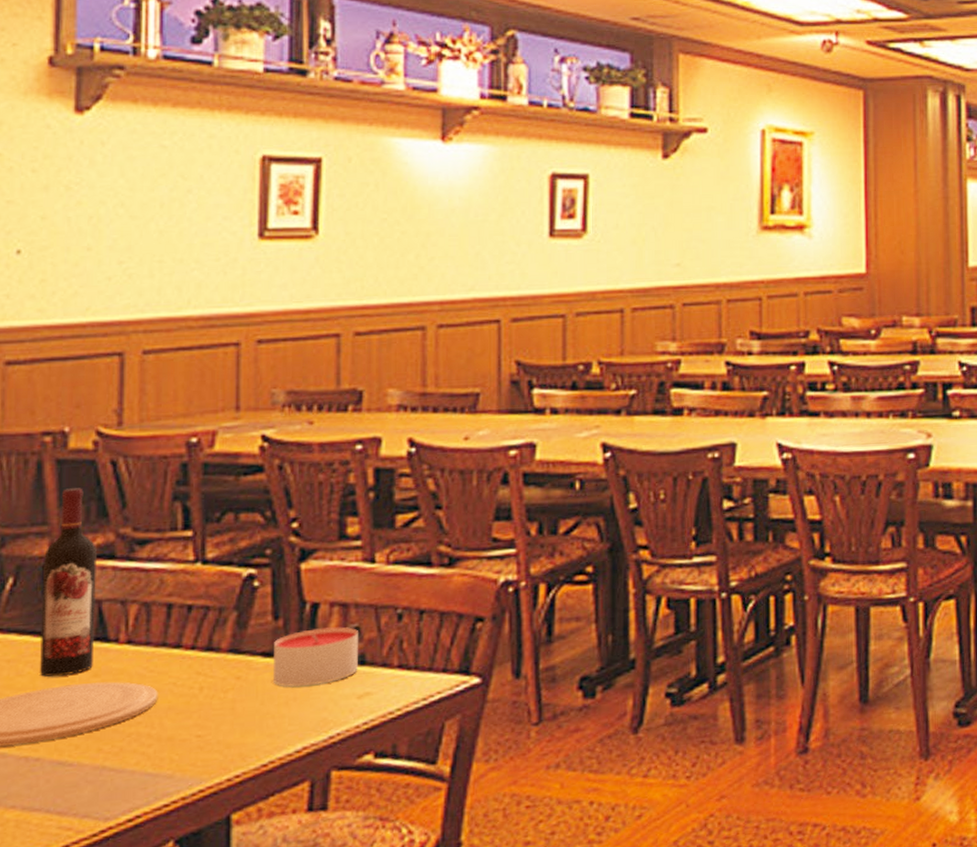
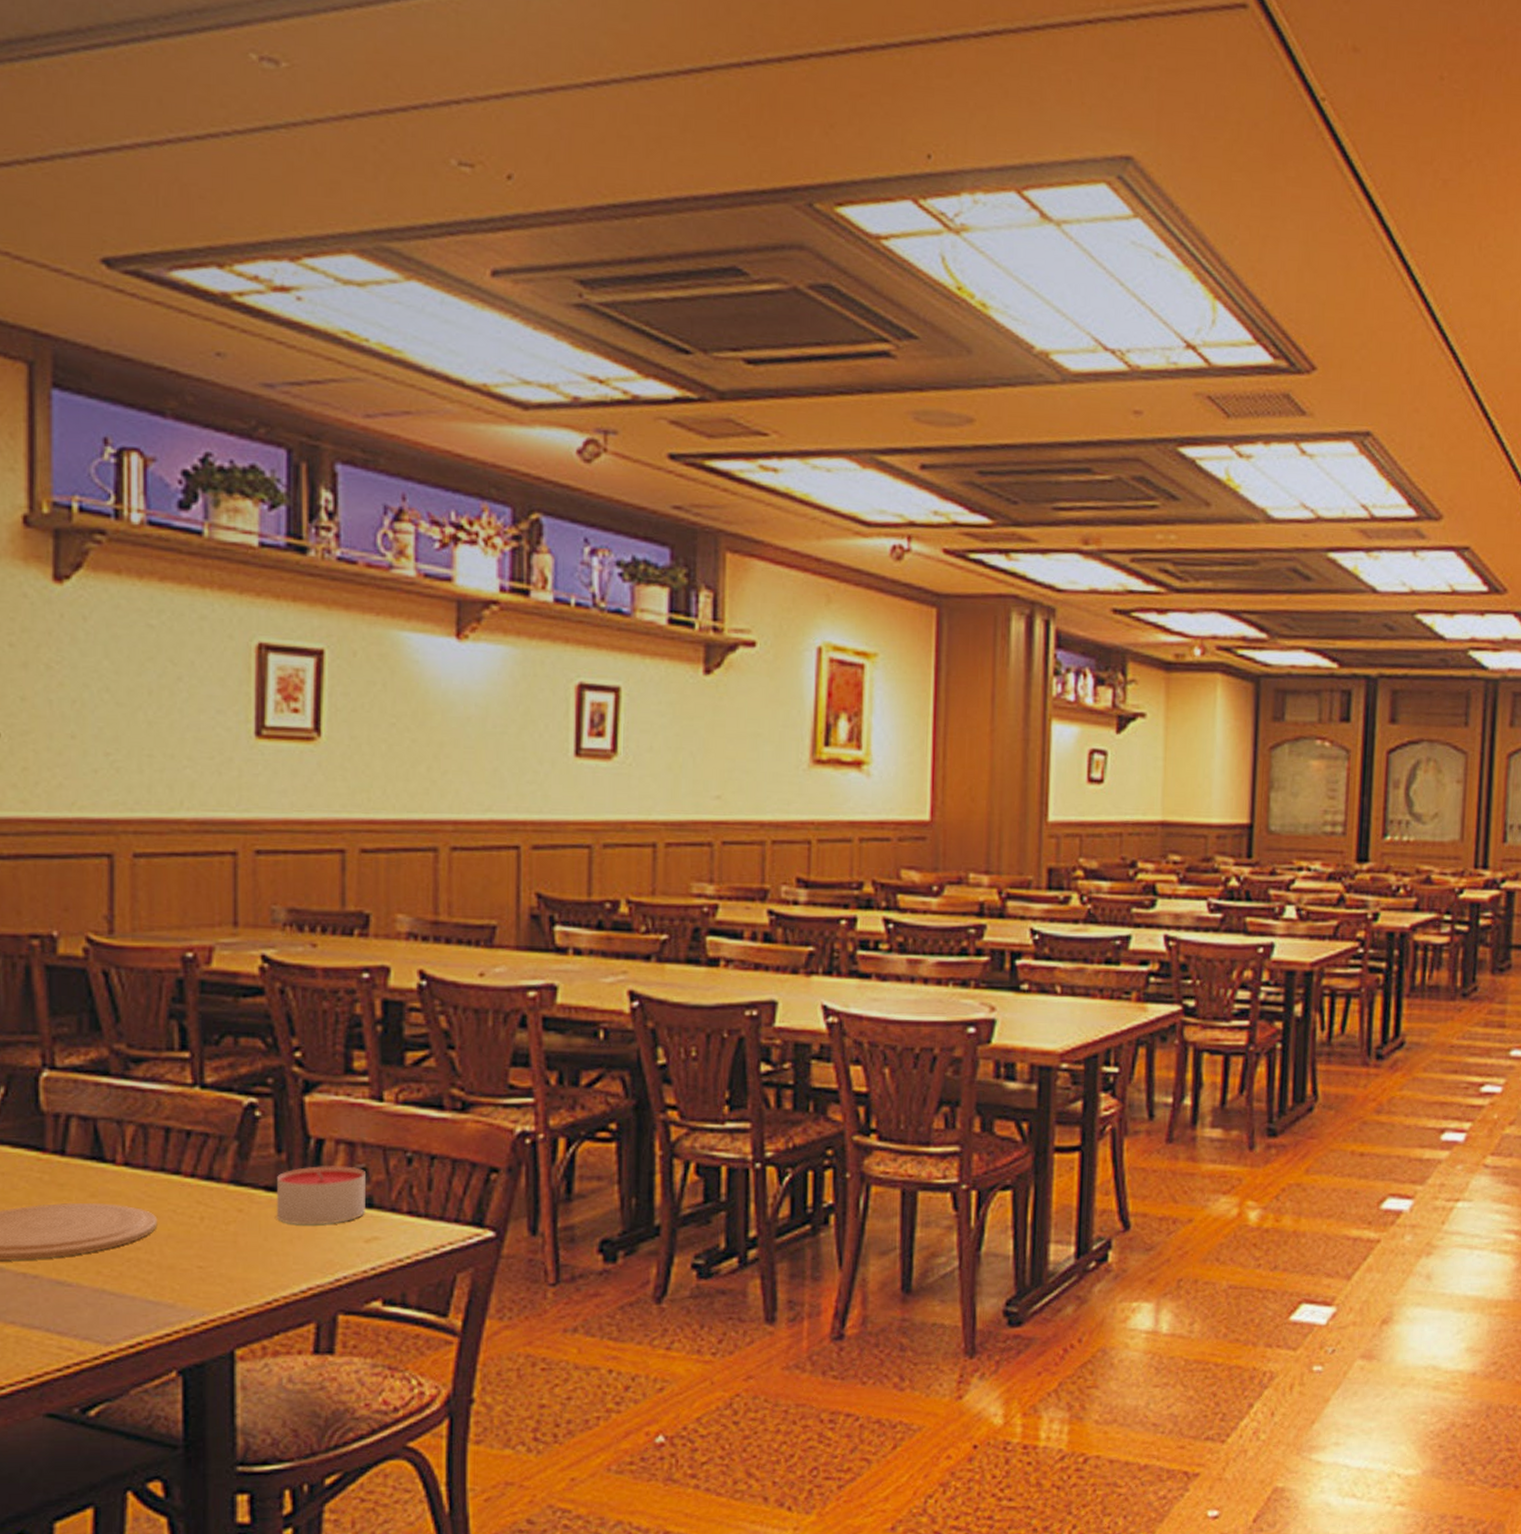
wine bottle: present [40,488,97,677] -> none [34,997,91,1194]

